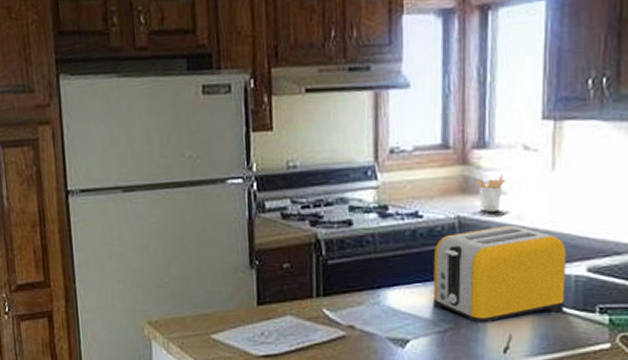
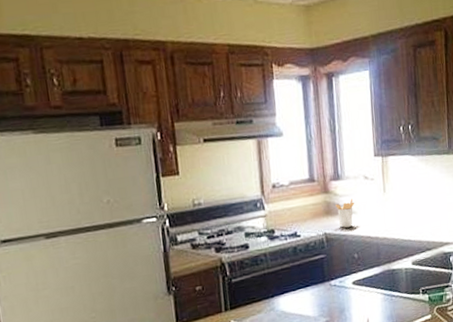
toaster: present [432,226,567,323] -> none [311,236,401,314]

